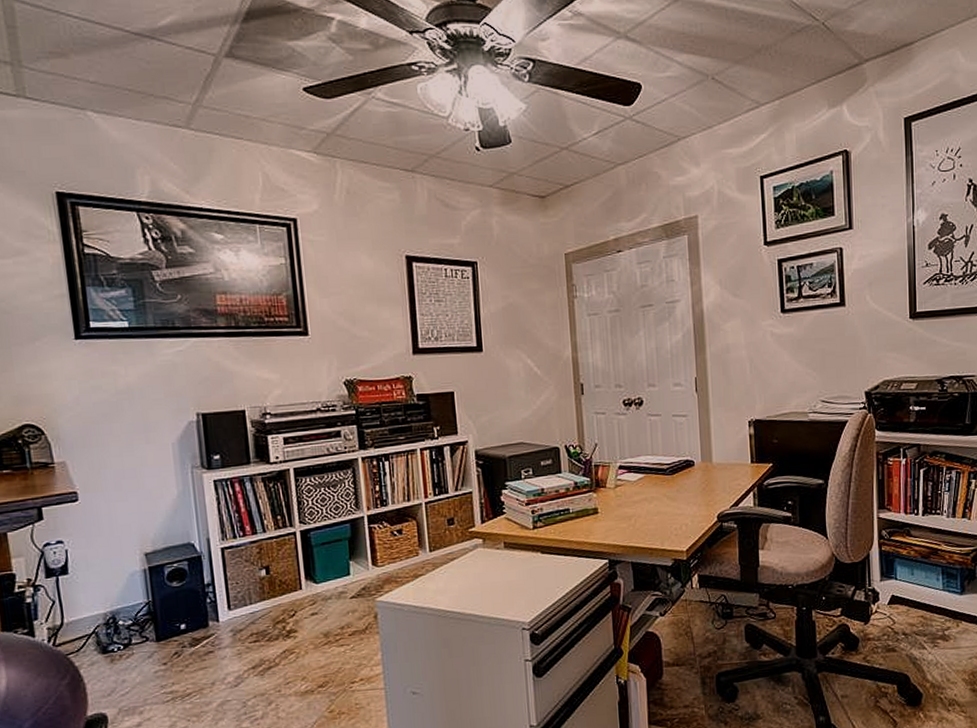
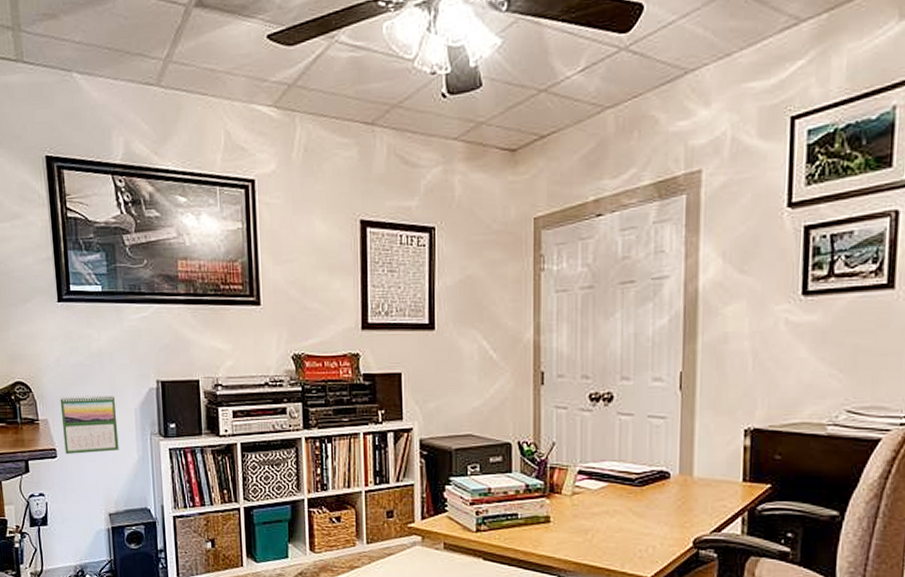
calendar: none [80,432,155,497] -> present [60,396,119,455]

